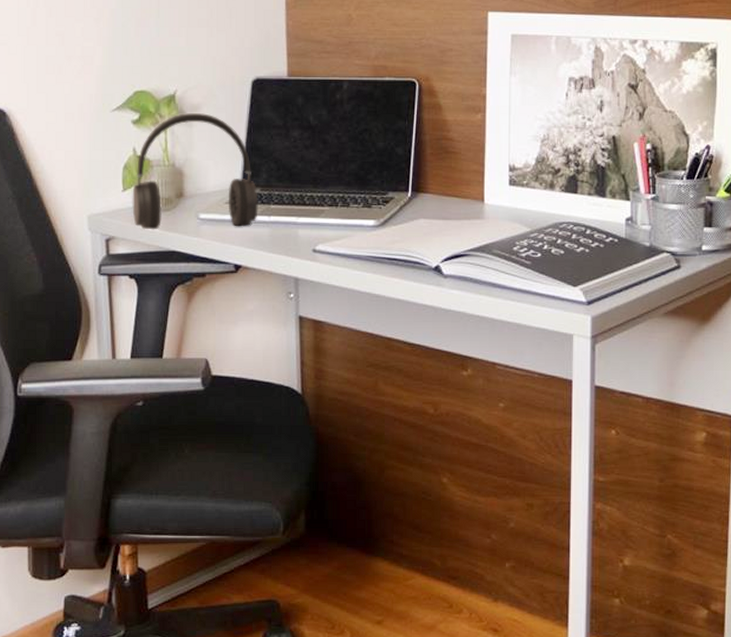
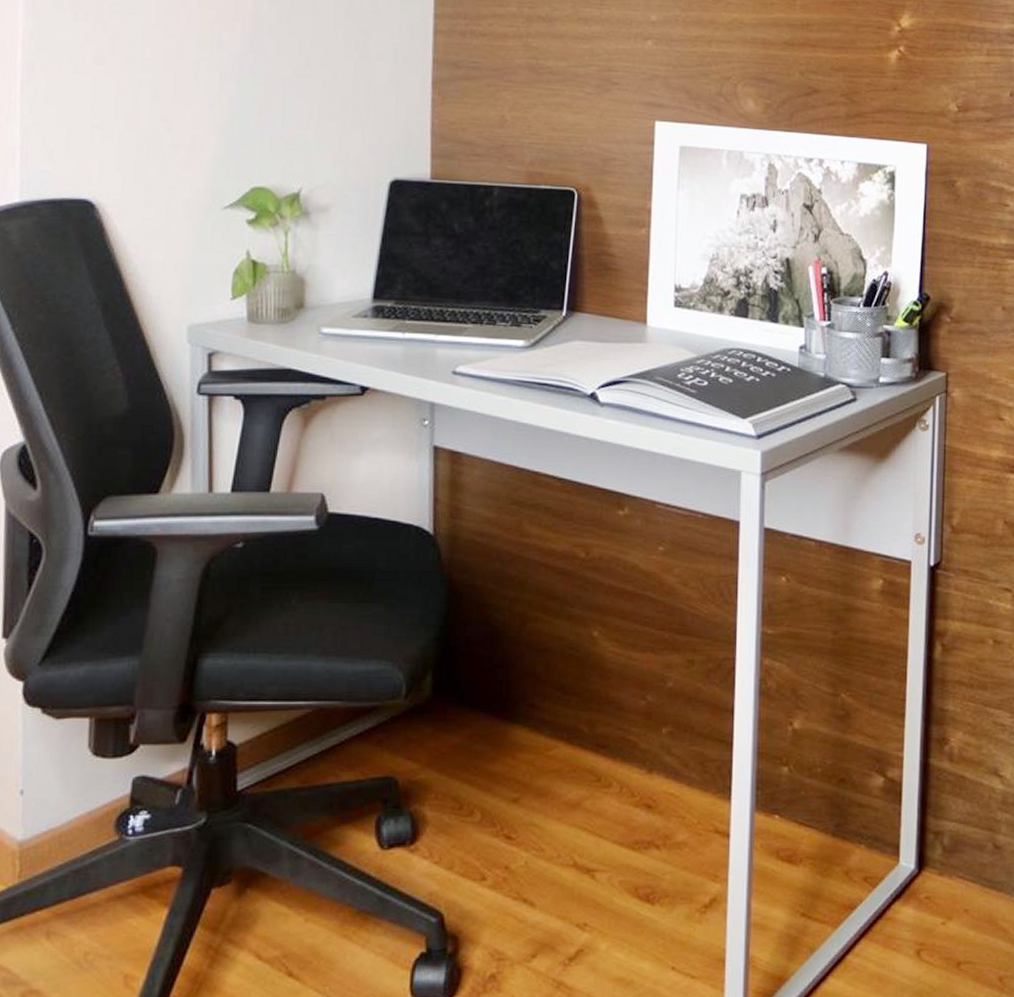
headphones: present [132,113,258,230] -> none [242,214,392,345]

